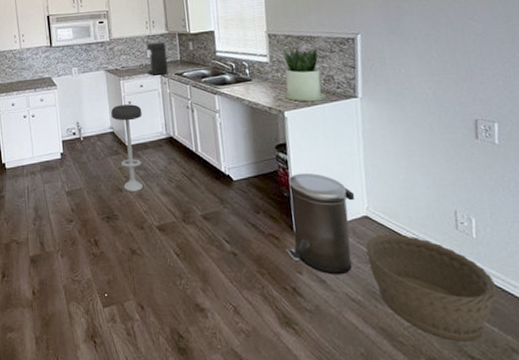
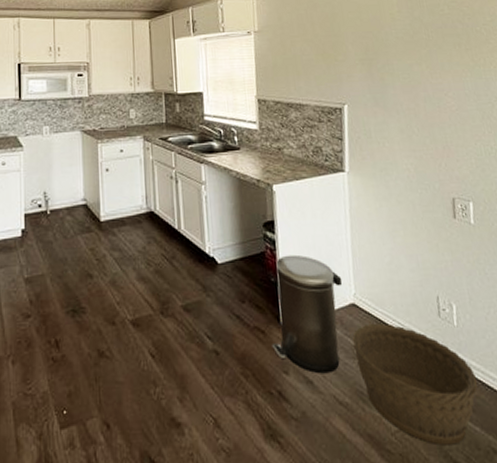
bar stool: present [111,104,144,191] -> none [85,172,121,278]
coffee maker: present [146,41,168,76] -> none [129,101,152,139]
planter: present [283,47,326,102] -> none [271,115,314,175]

